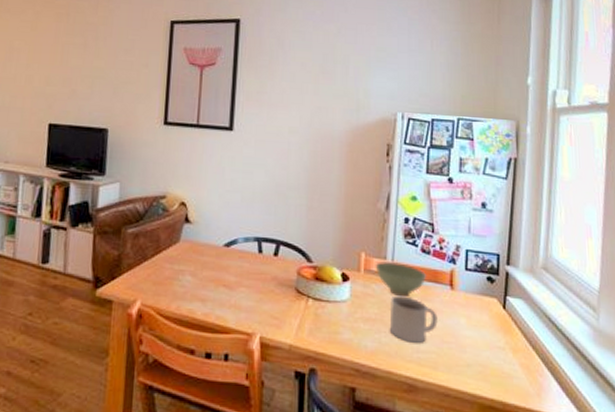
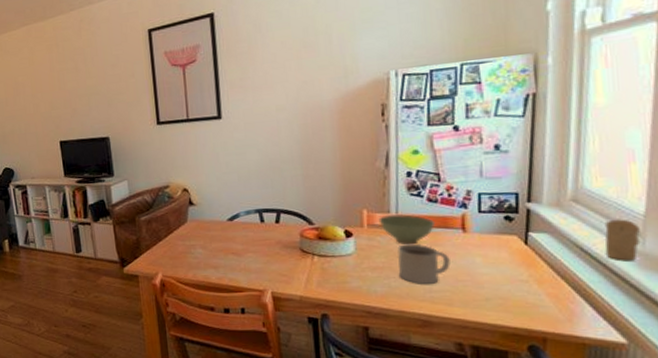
candle: none [567,292,595,337] -> present [604,219,640,261]

